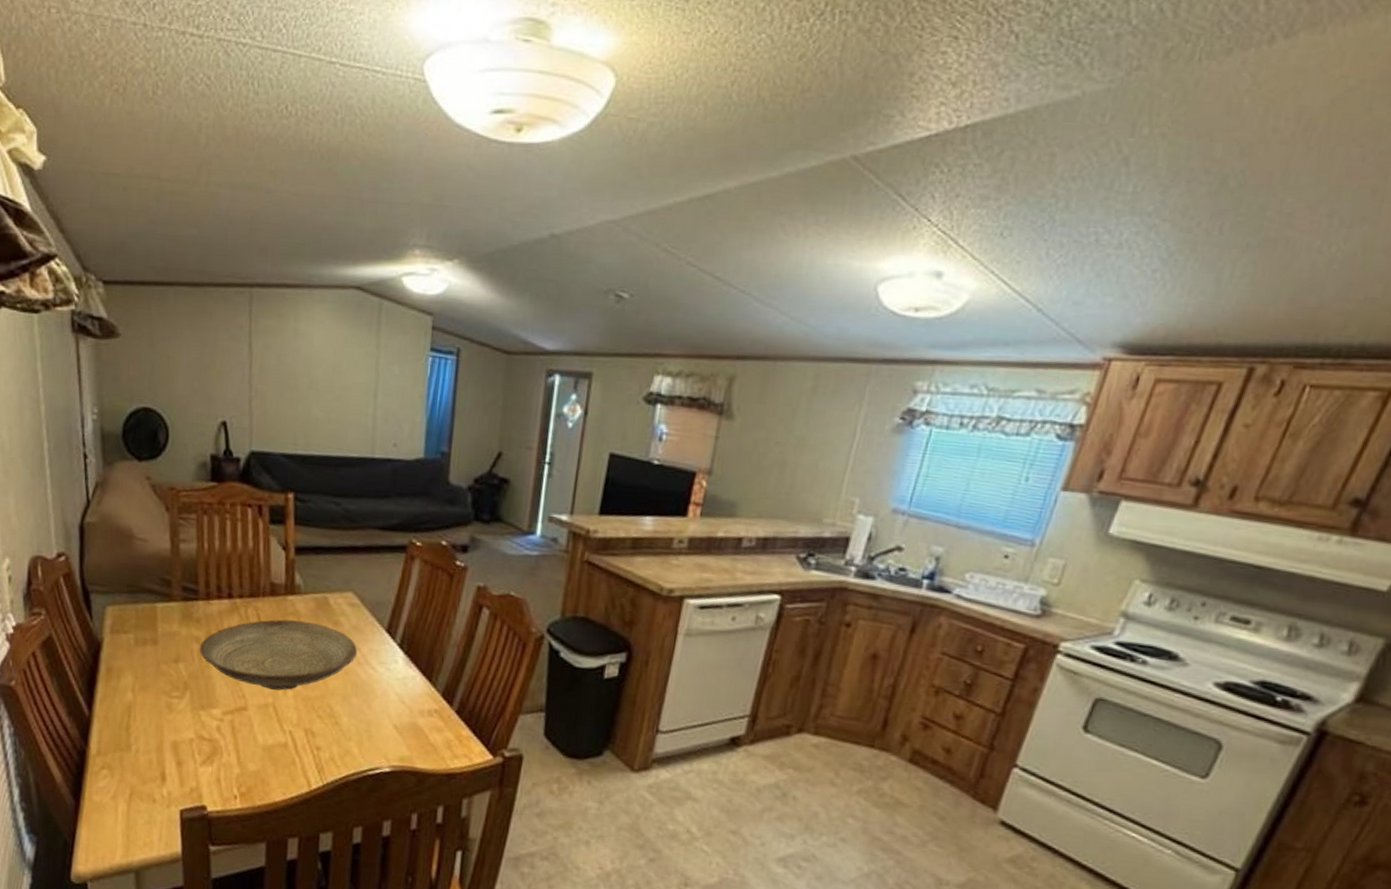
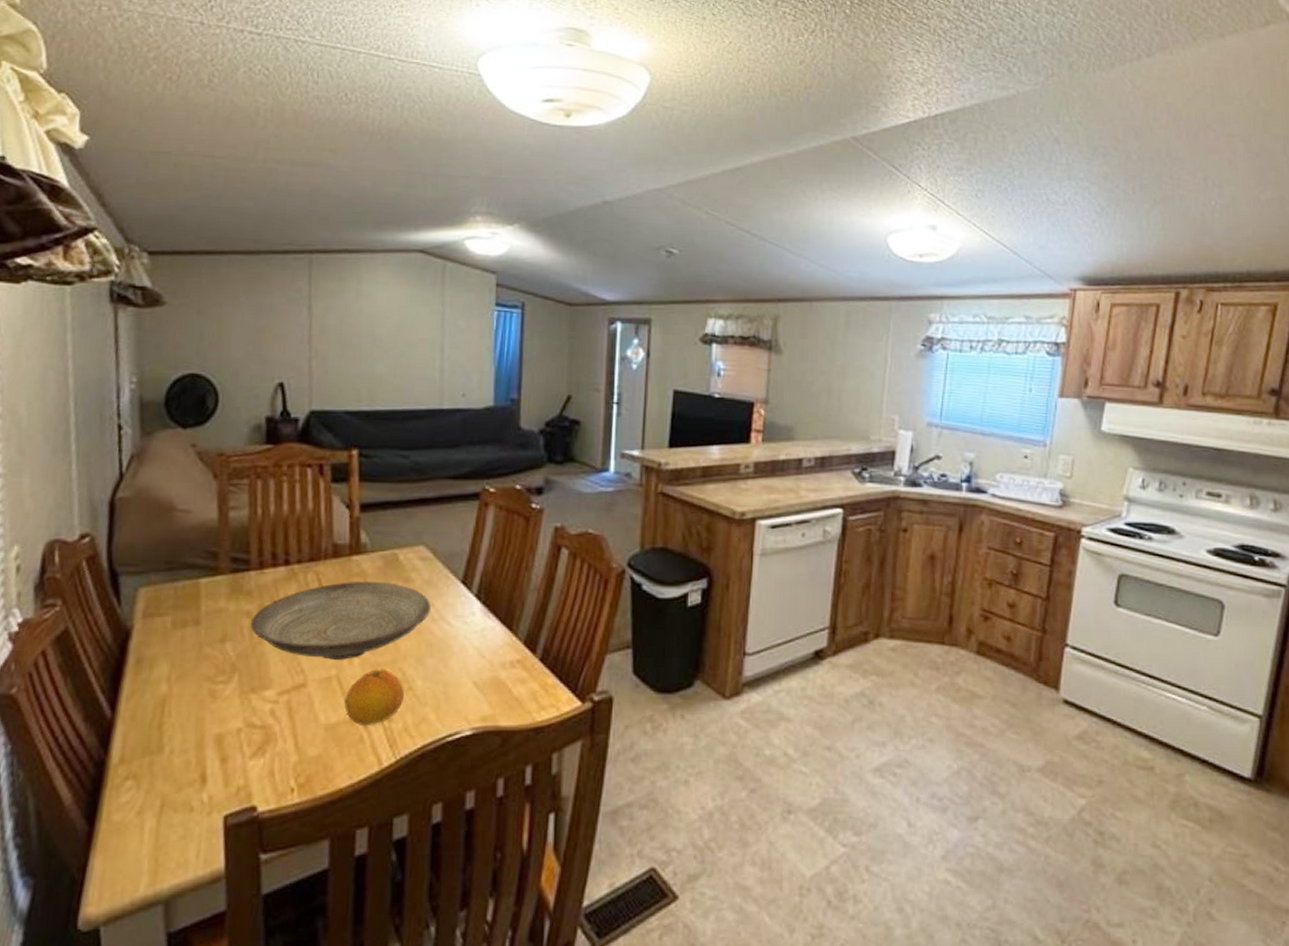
fruit: none [279,702,332,751] -> present [344,669,404,725]

